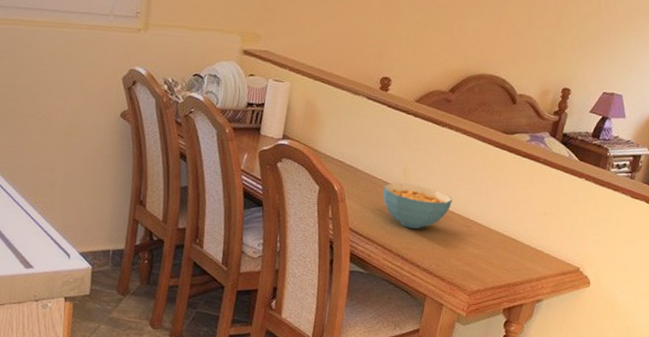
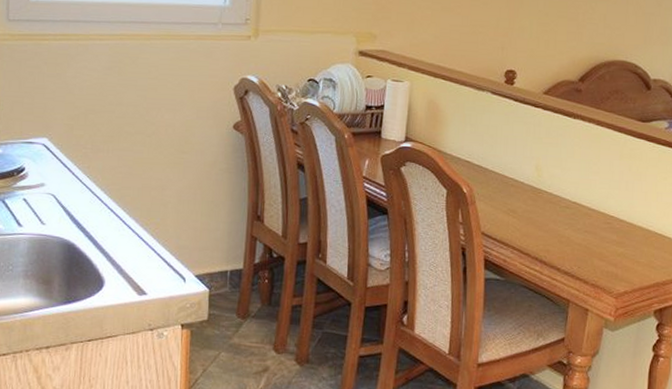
cereal bowl: present [382,183,452,229] -> none [514,181,590,229]

